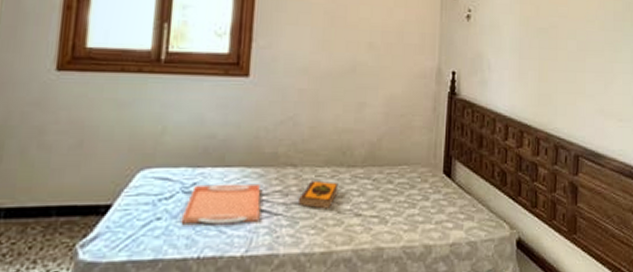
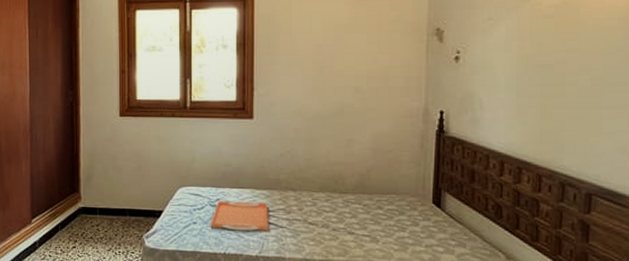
hardback book: present [297,180,339,209] -> none [298,202,333,226]

